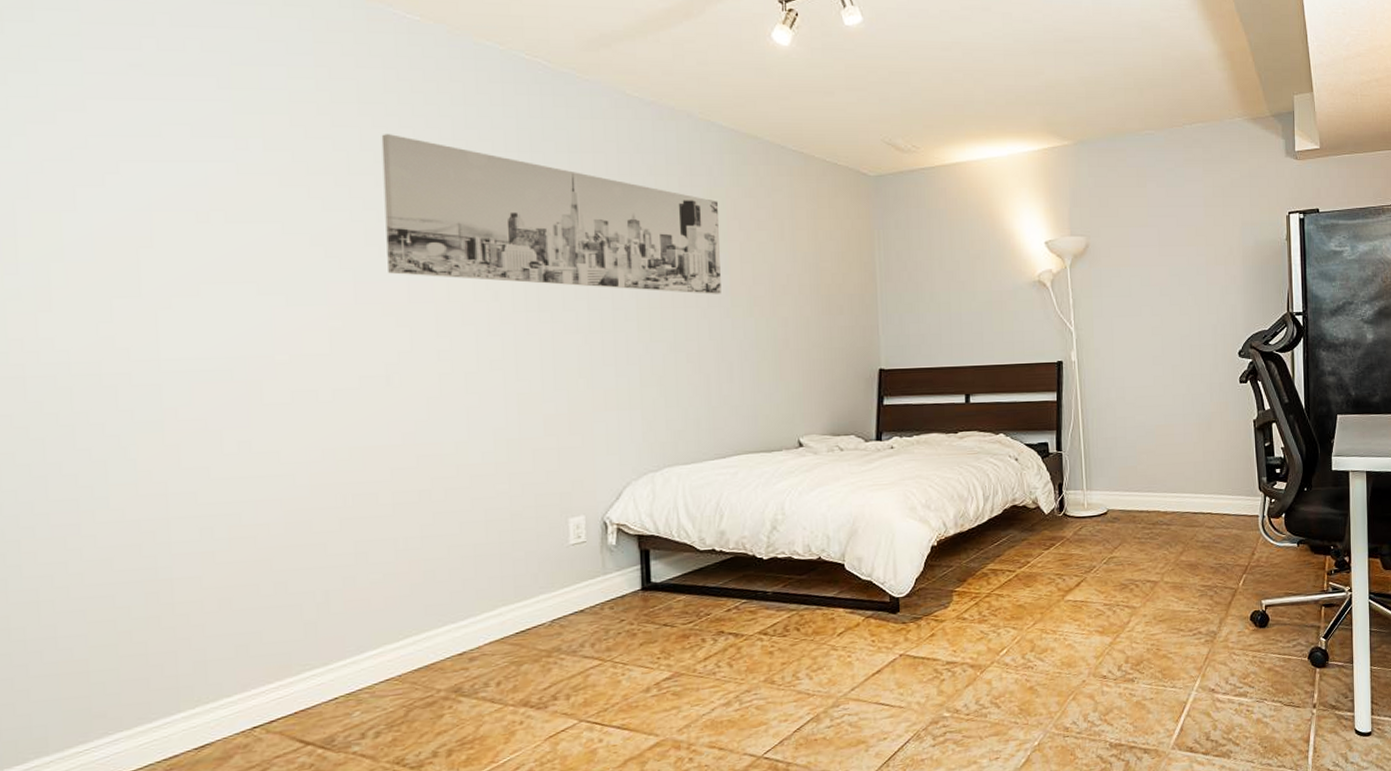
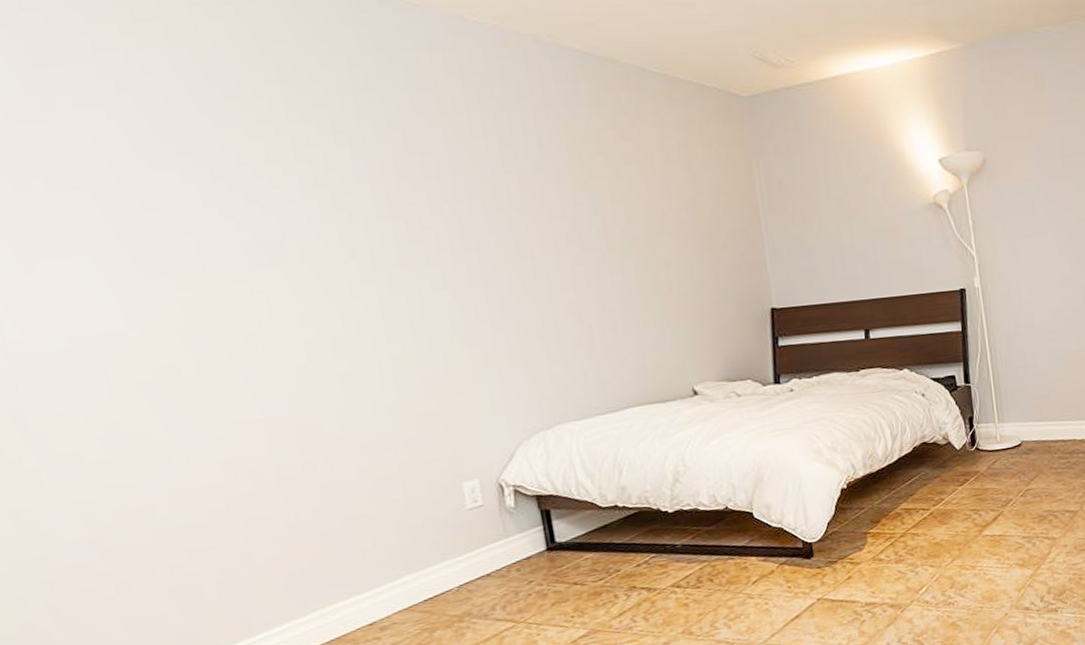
wall art: present [381,134,721,294] -> none [200,80,594,239]

